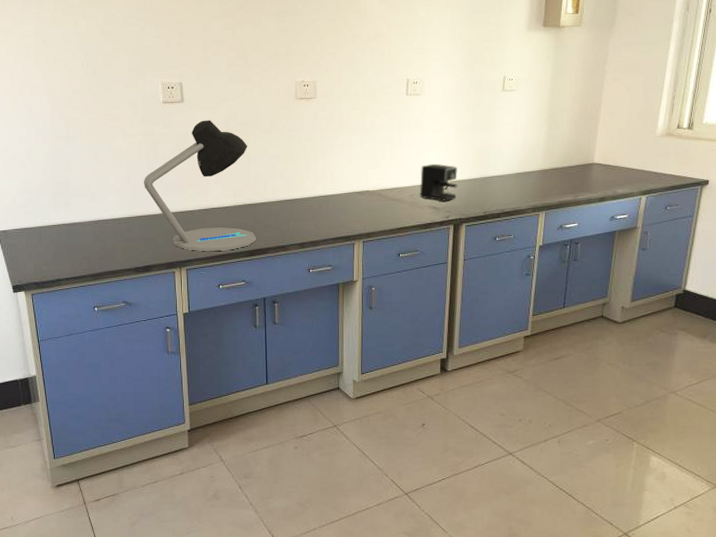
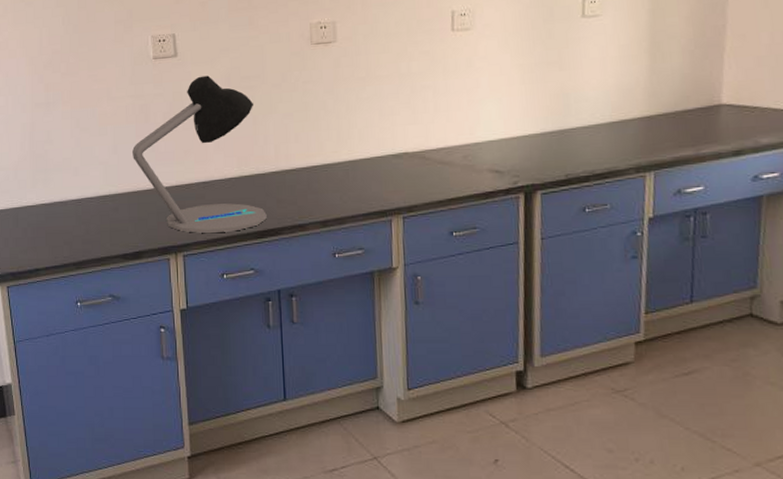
coffee maker: present [420,163,458,201] -> none [475,114,528,163]

